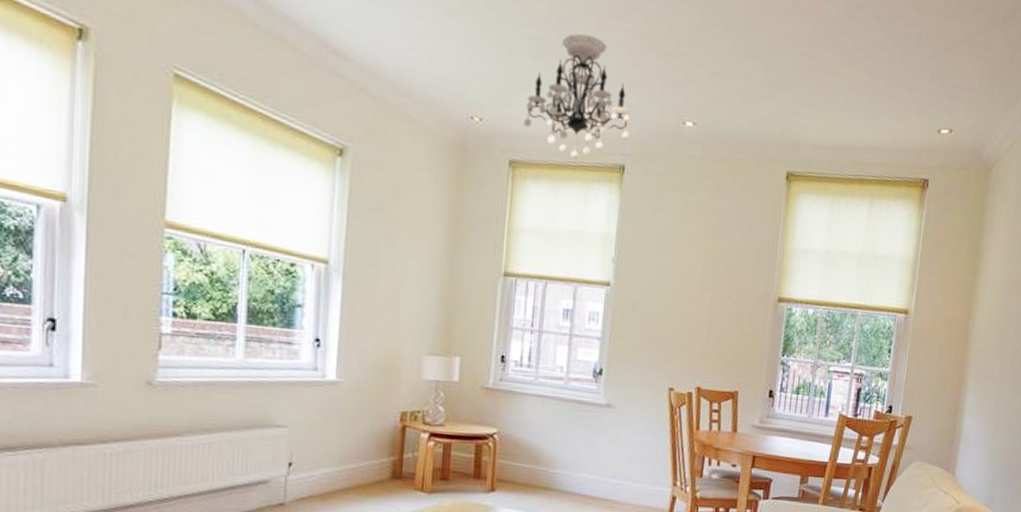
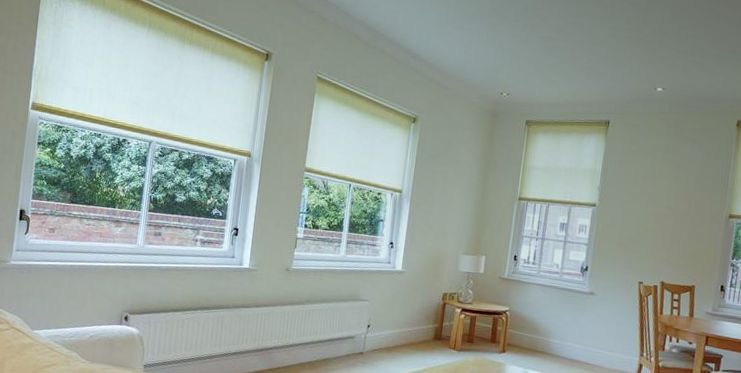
chandelier: present [524,33,631,159] -> none [537,32,615,118]

